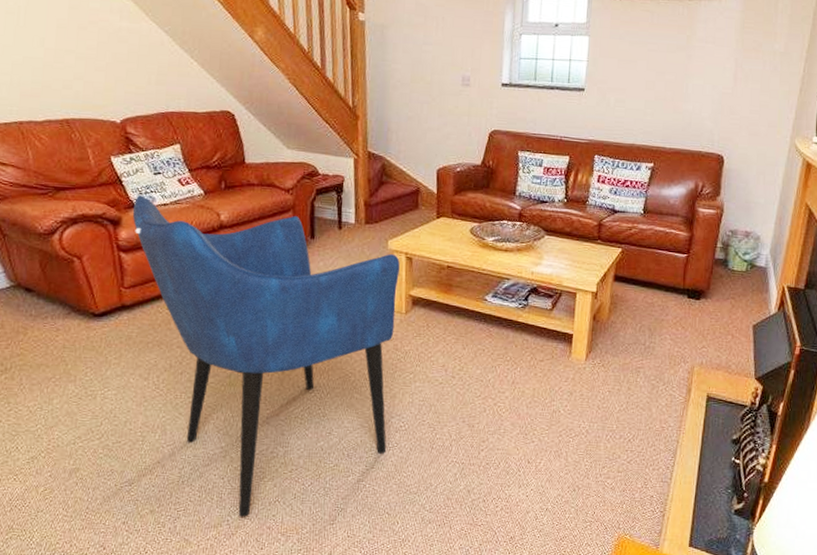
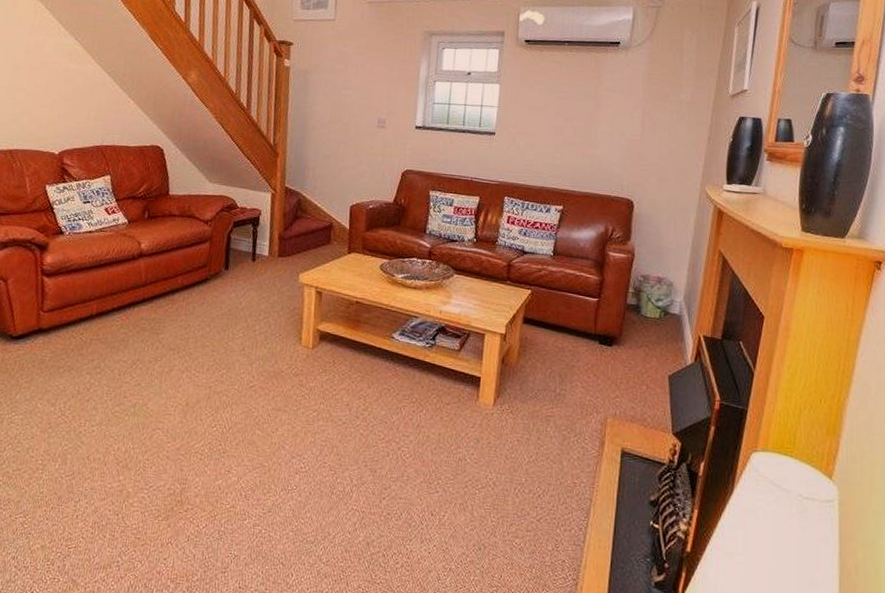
armchair: present [132,195,400,518] -> none [59,222,310,560]

